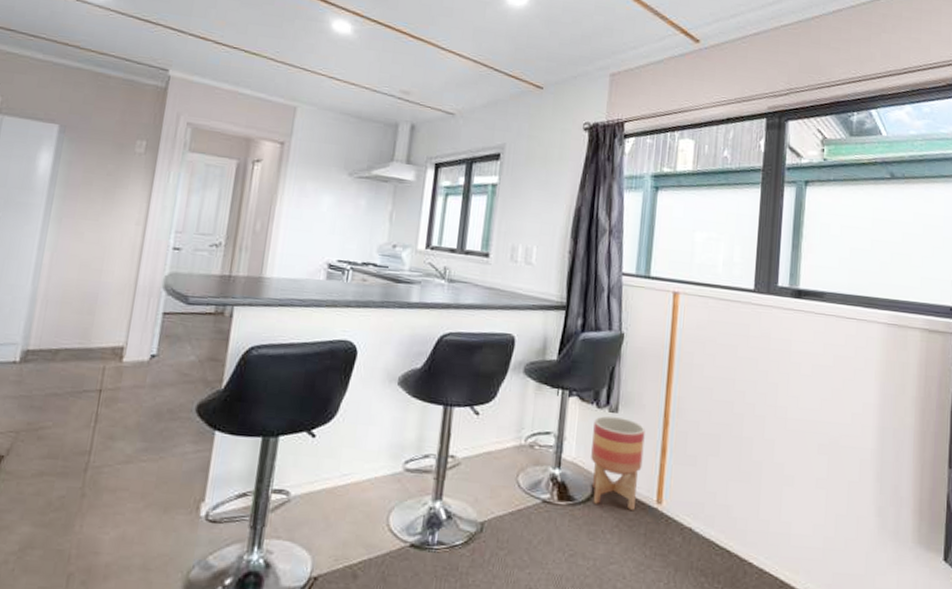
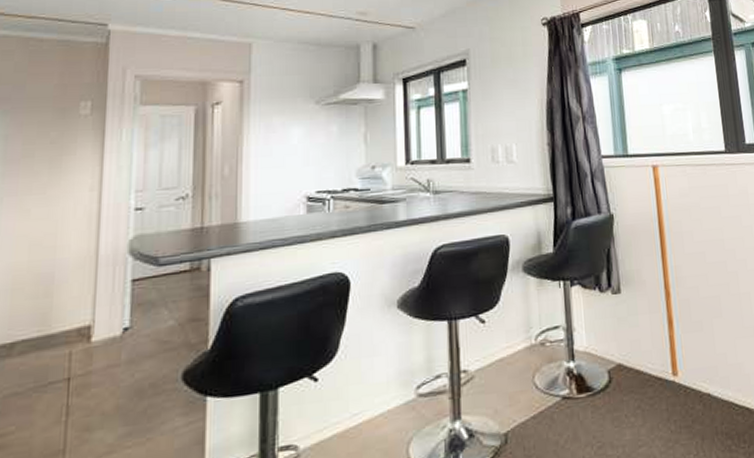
planter: present [591,416,645,510] -> none [599,297,653,389]

